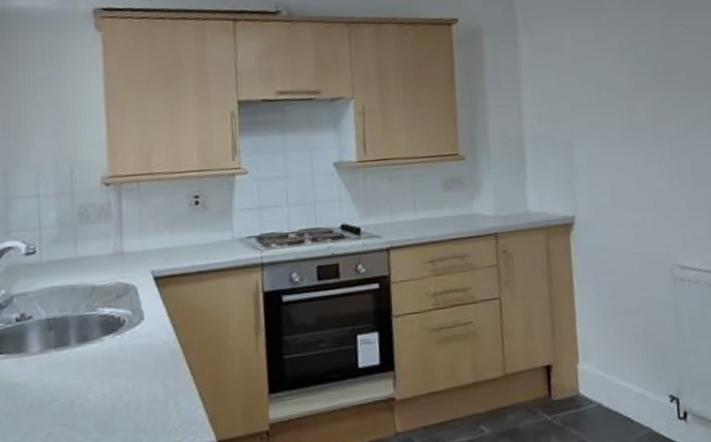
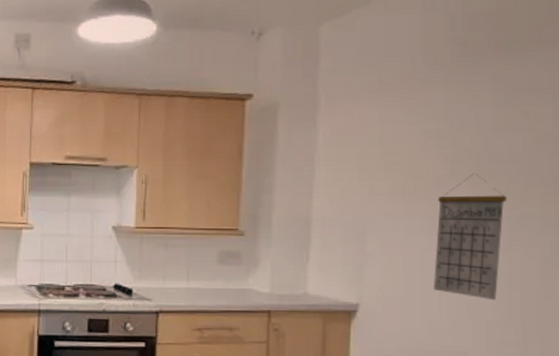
calendar: none [628,83,686,199] -> present [433,173,507,301]

